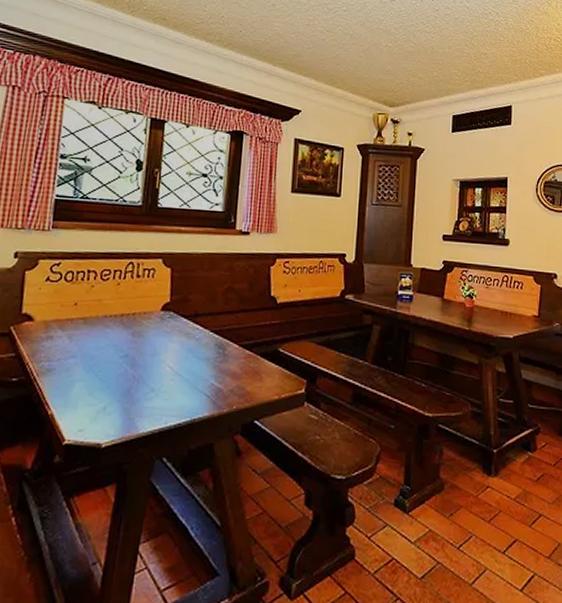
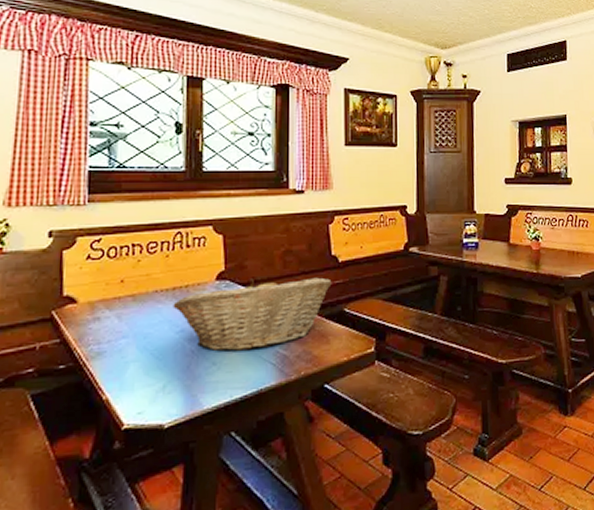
fruit basket: none [119,312,269,380] -> present [173,277,332,351]

